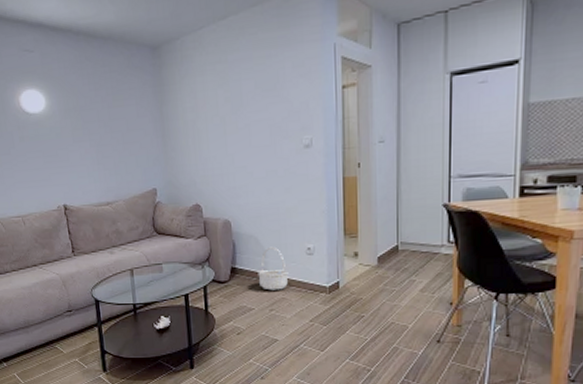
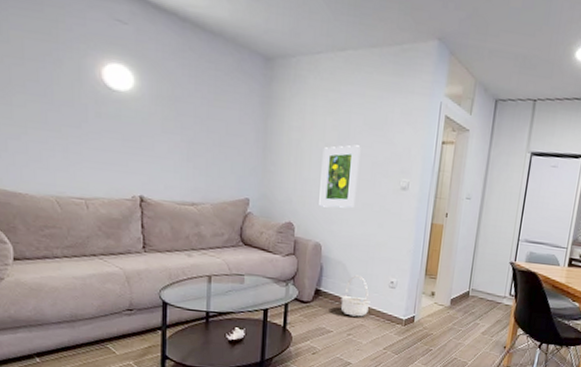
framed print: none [219,111,258,183] -> present [319,145,360,208]

